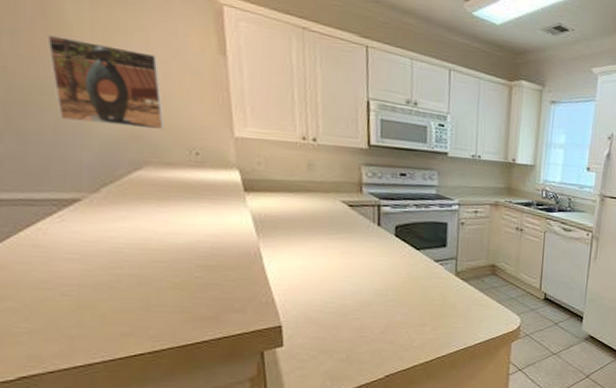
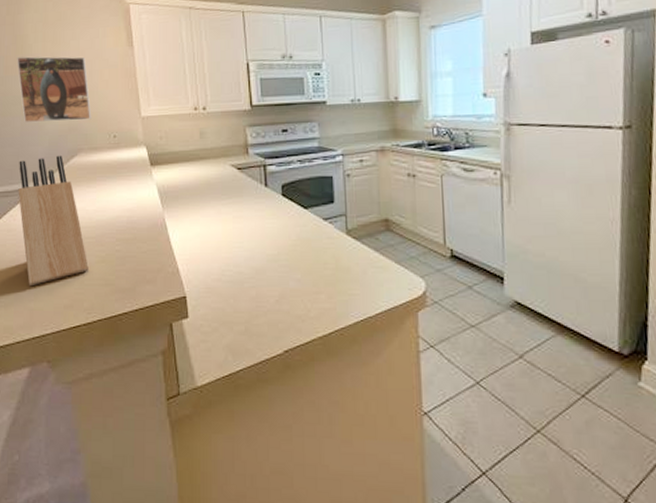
knife block: none [50,164,157,311] -> present [18,155,89,287]

